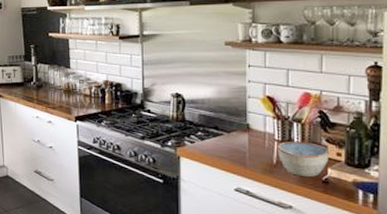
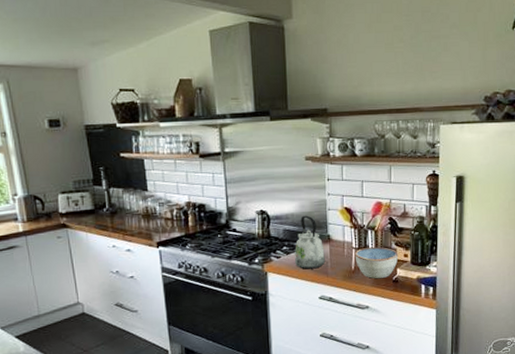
kettle: none [210,101,243,158] -> present [295,215,325,269]

